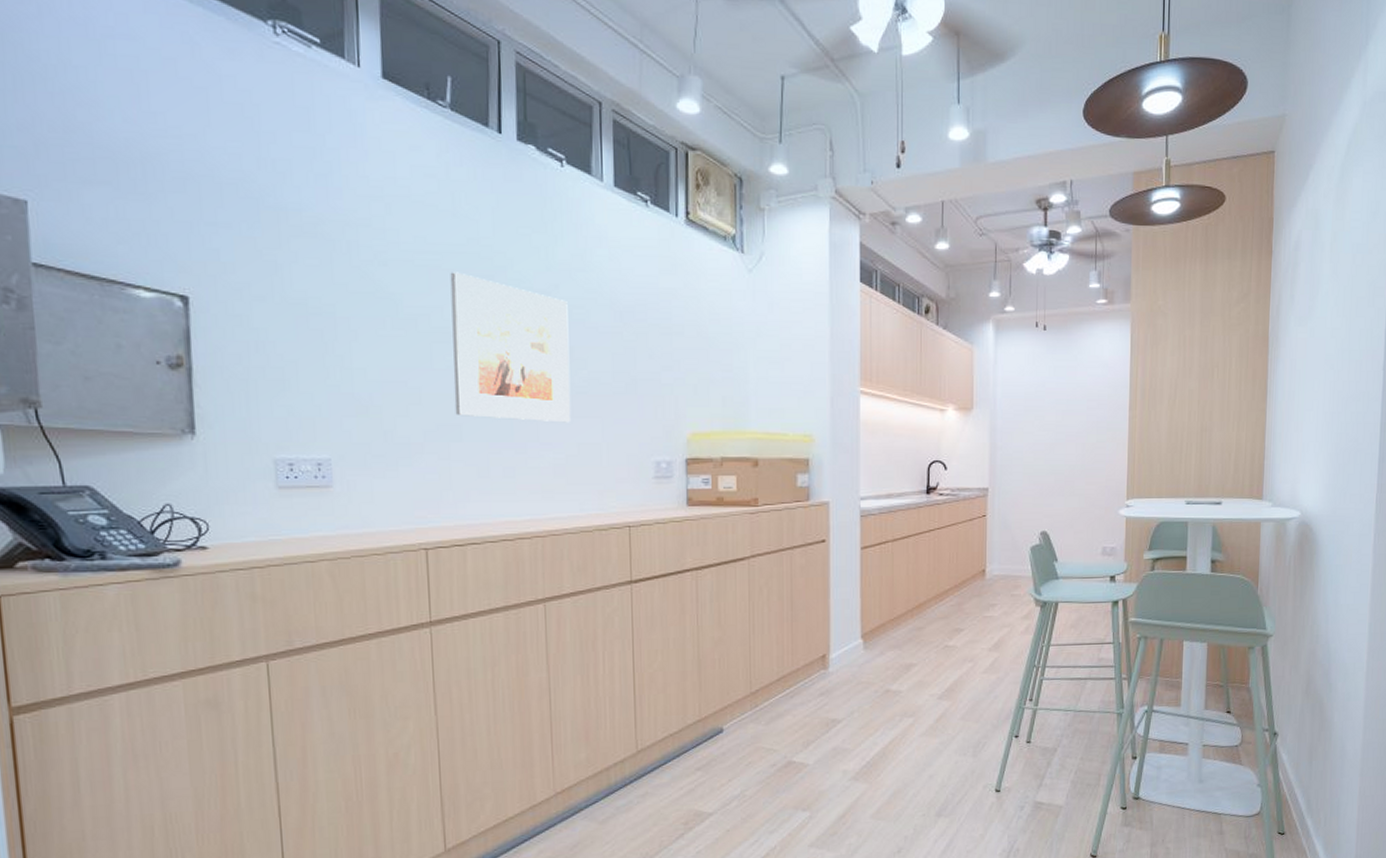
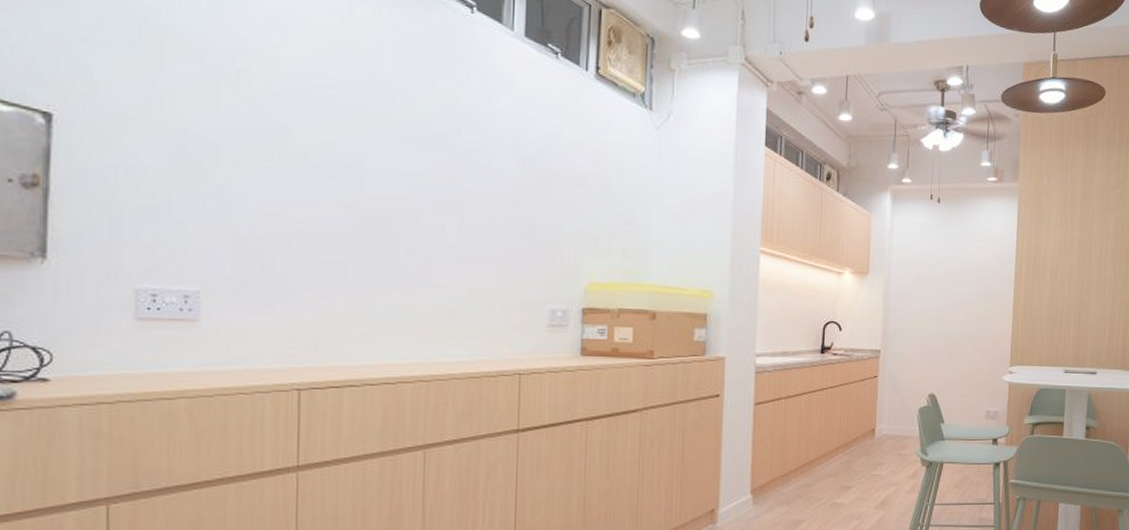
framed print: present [450,272,571,423] -> none [341,108,469,267]

